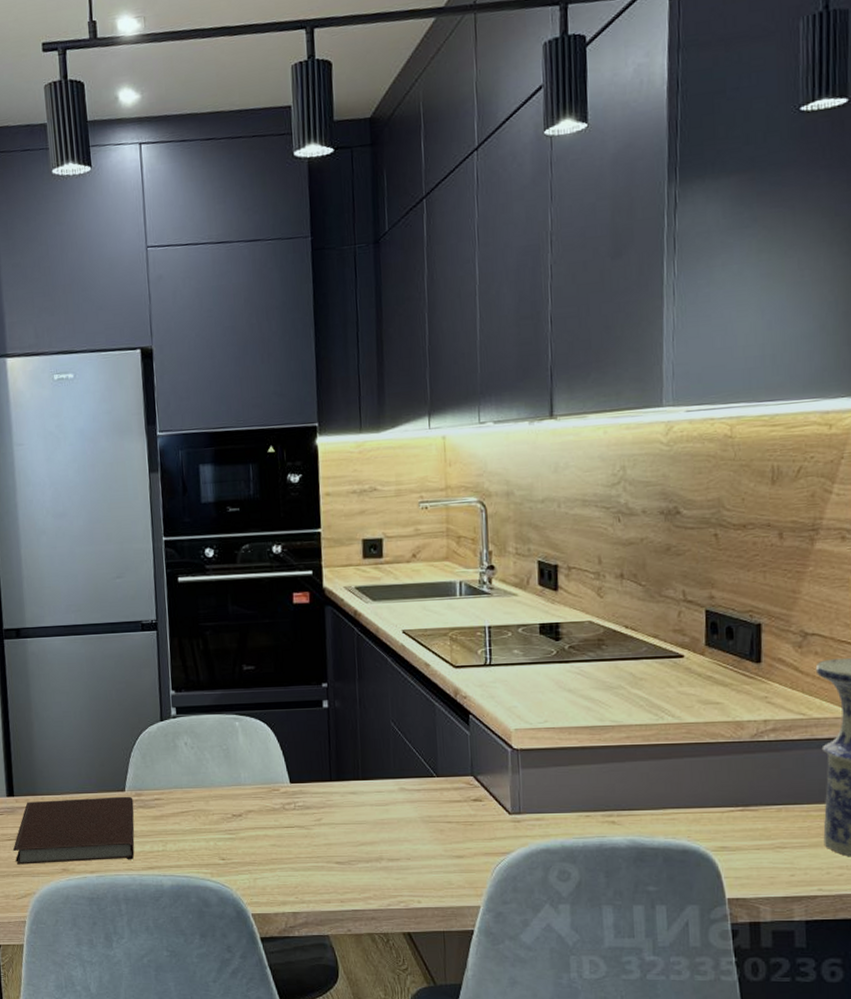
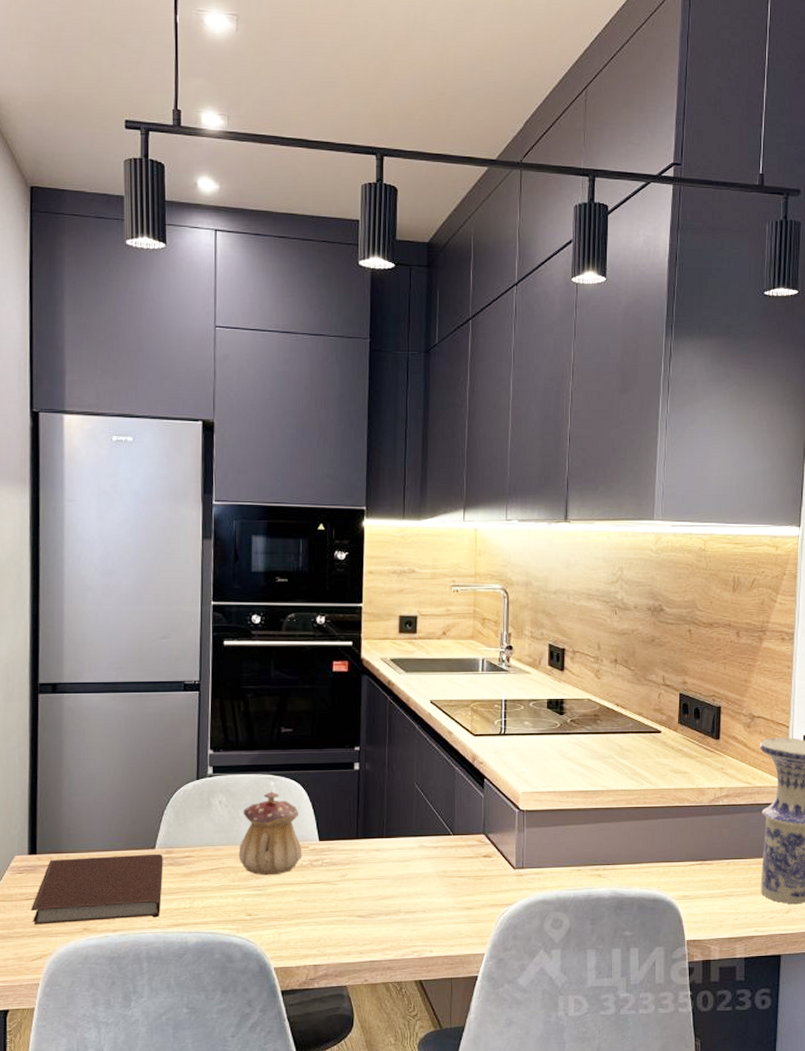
teapot: none [207,732,274,819] -> present [238,791,302,876]

